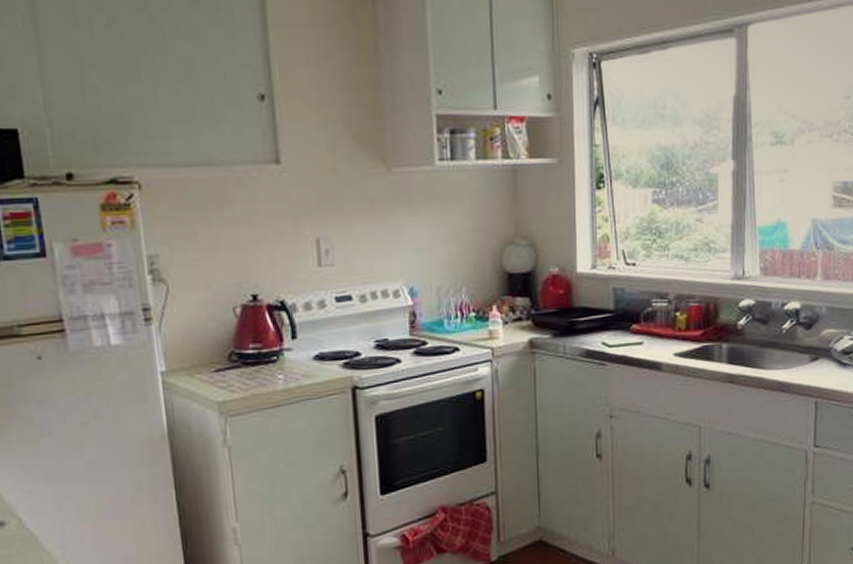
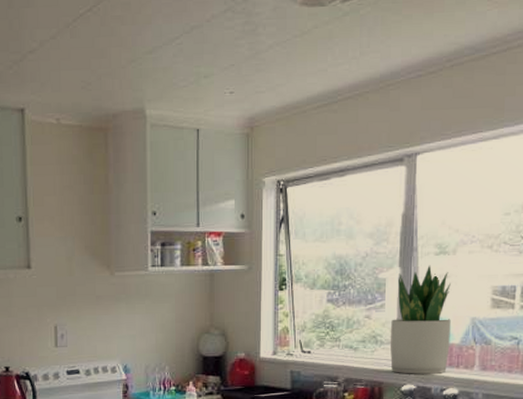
planter: none [724,157,790,288] -> present [389,265,451,374]

